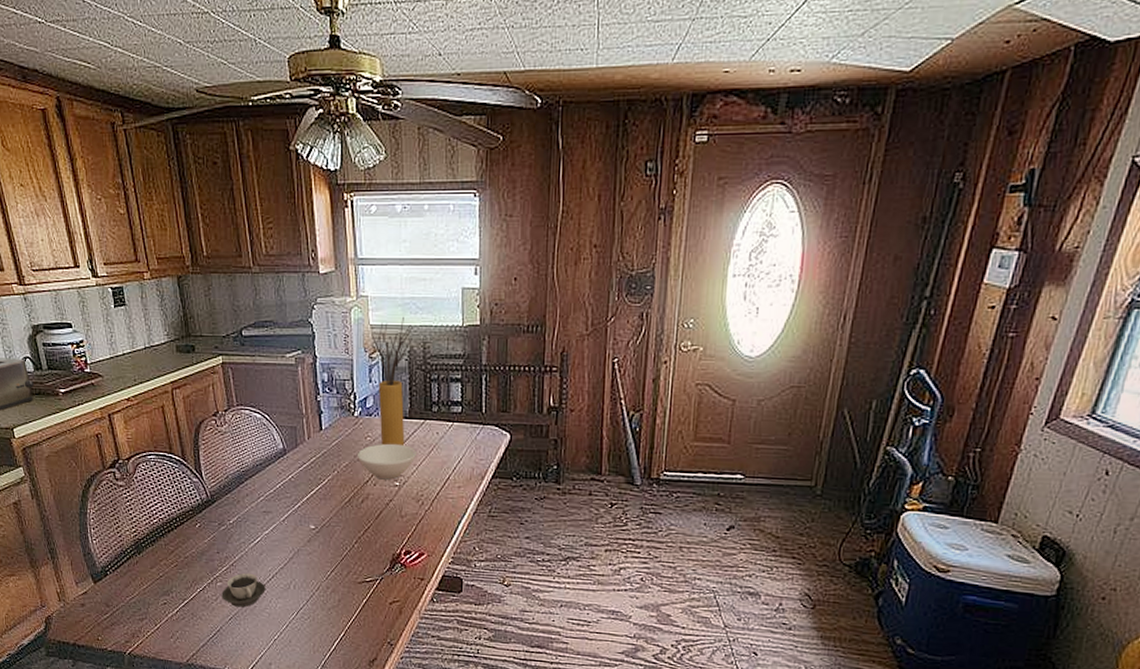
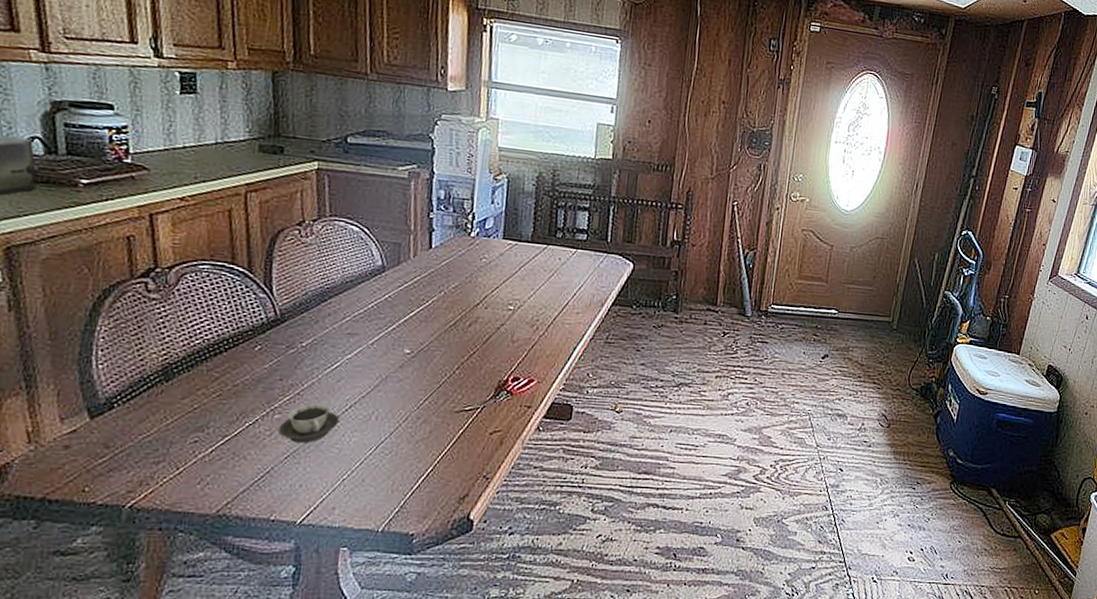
bowl: present [356,443,416,480] -> none [468,266,536,304]
vase: present [373,316,413,447] -> none [498,142,544,270]

